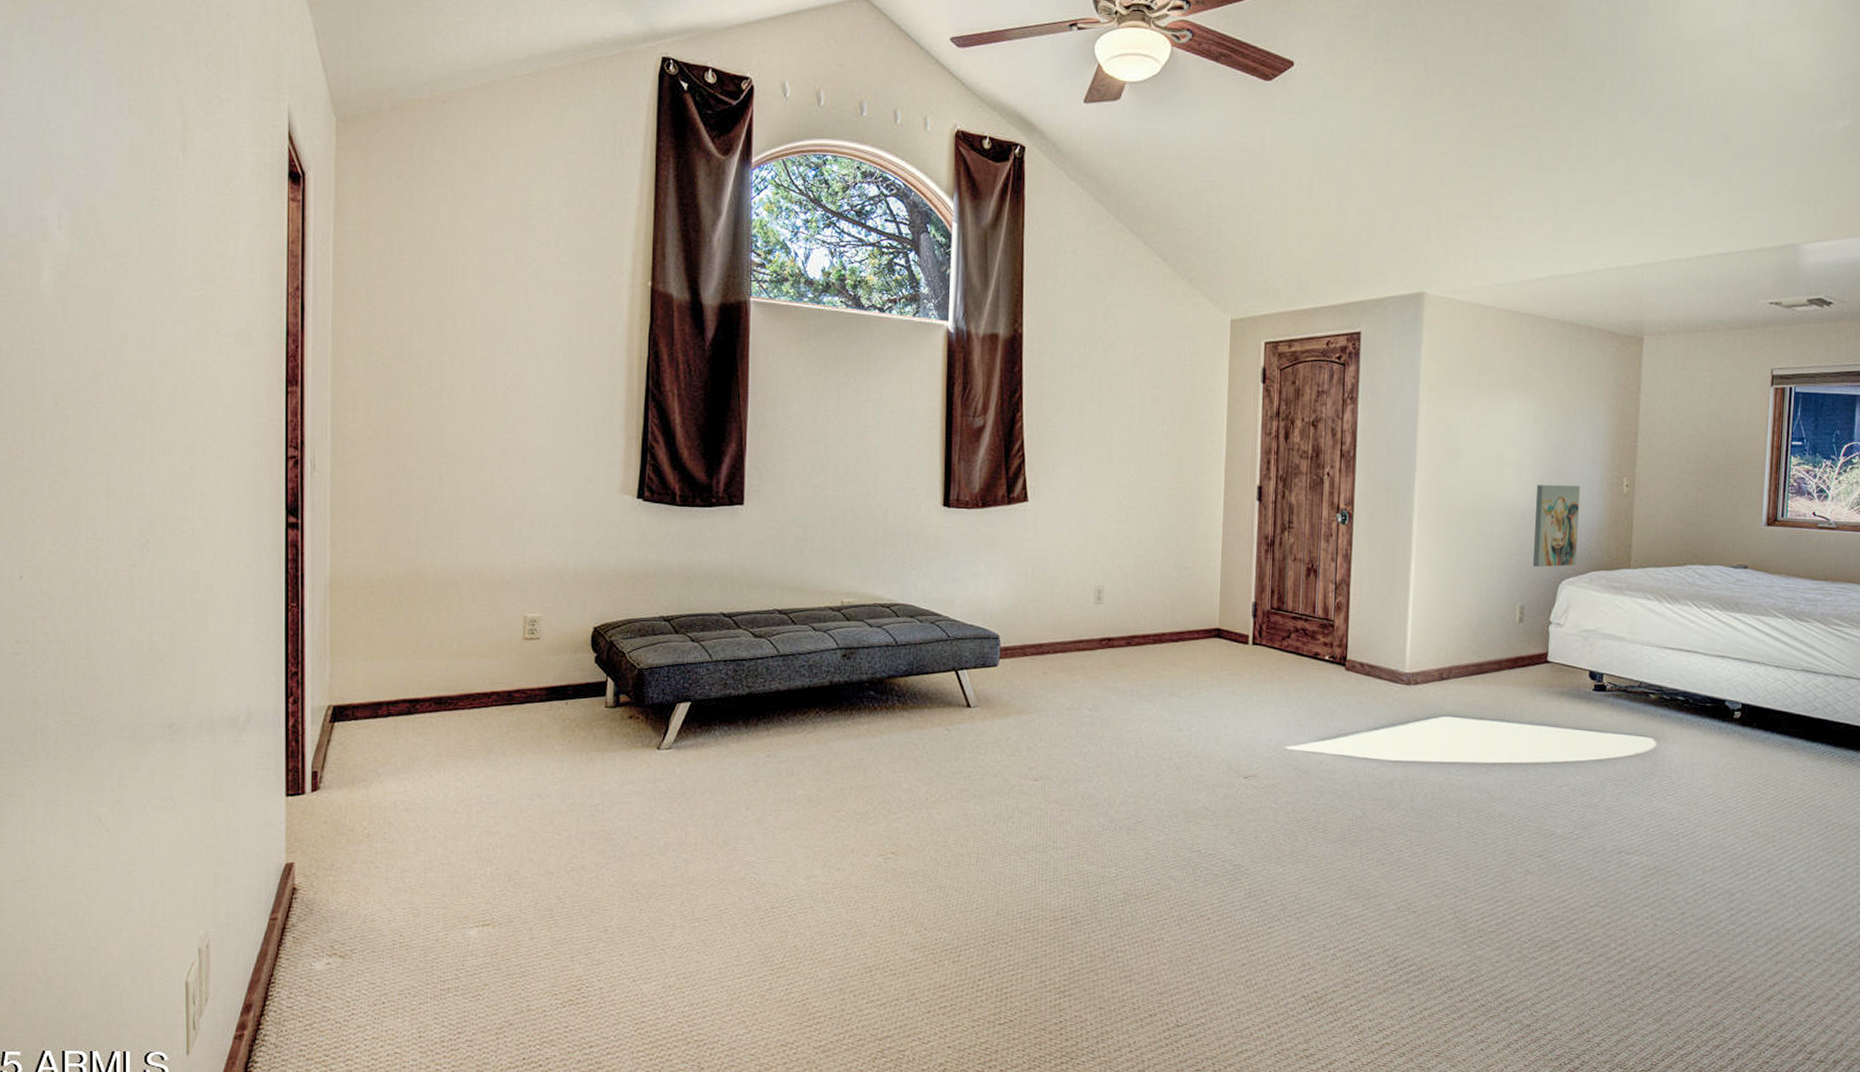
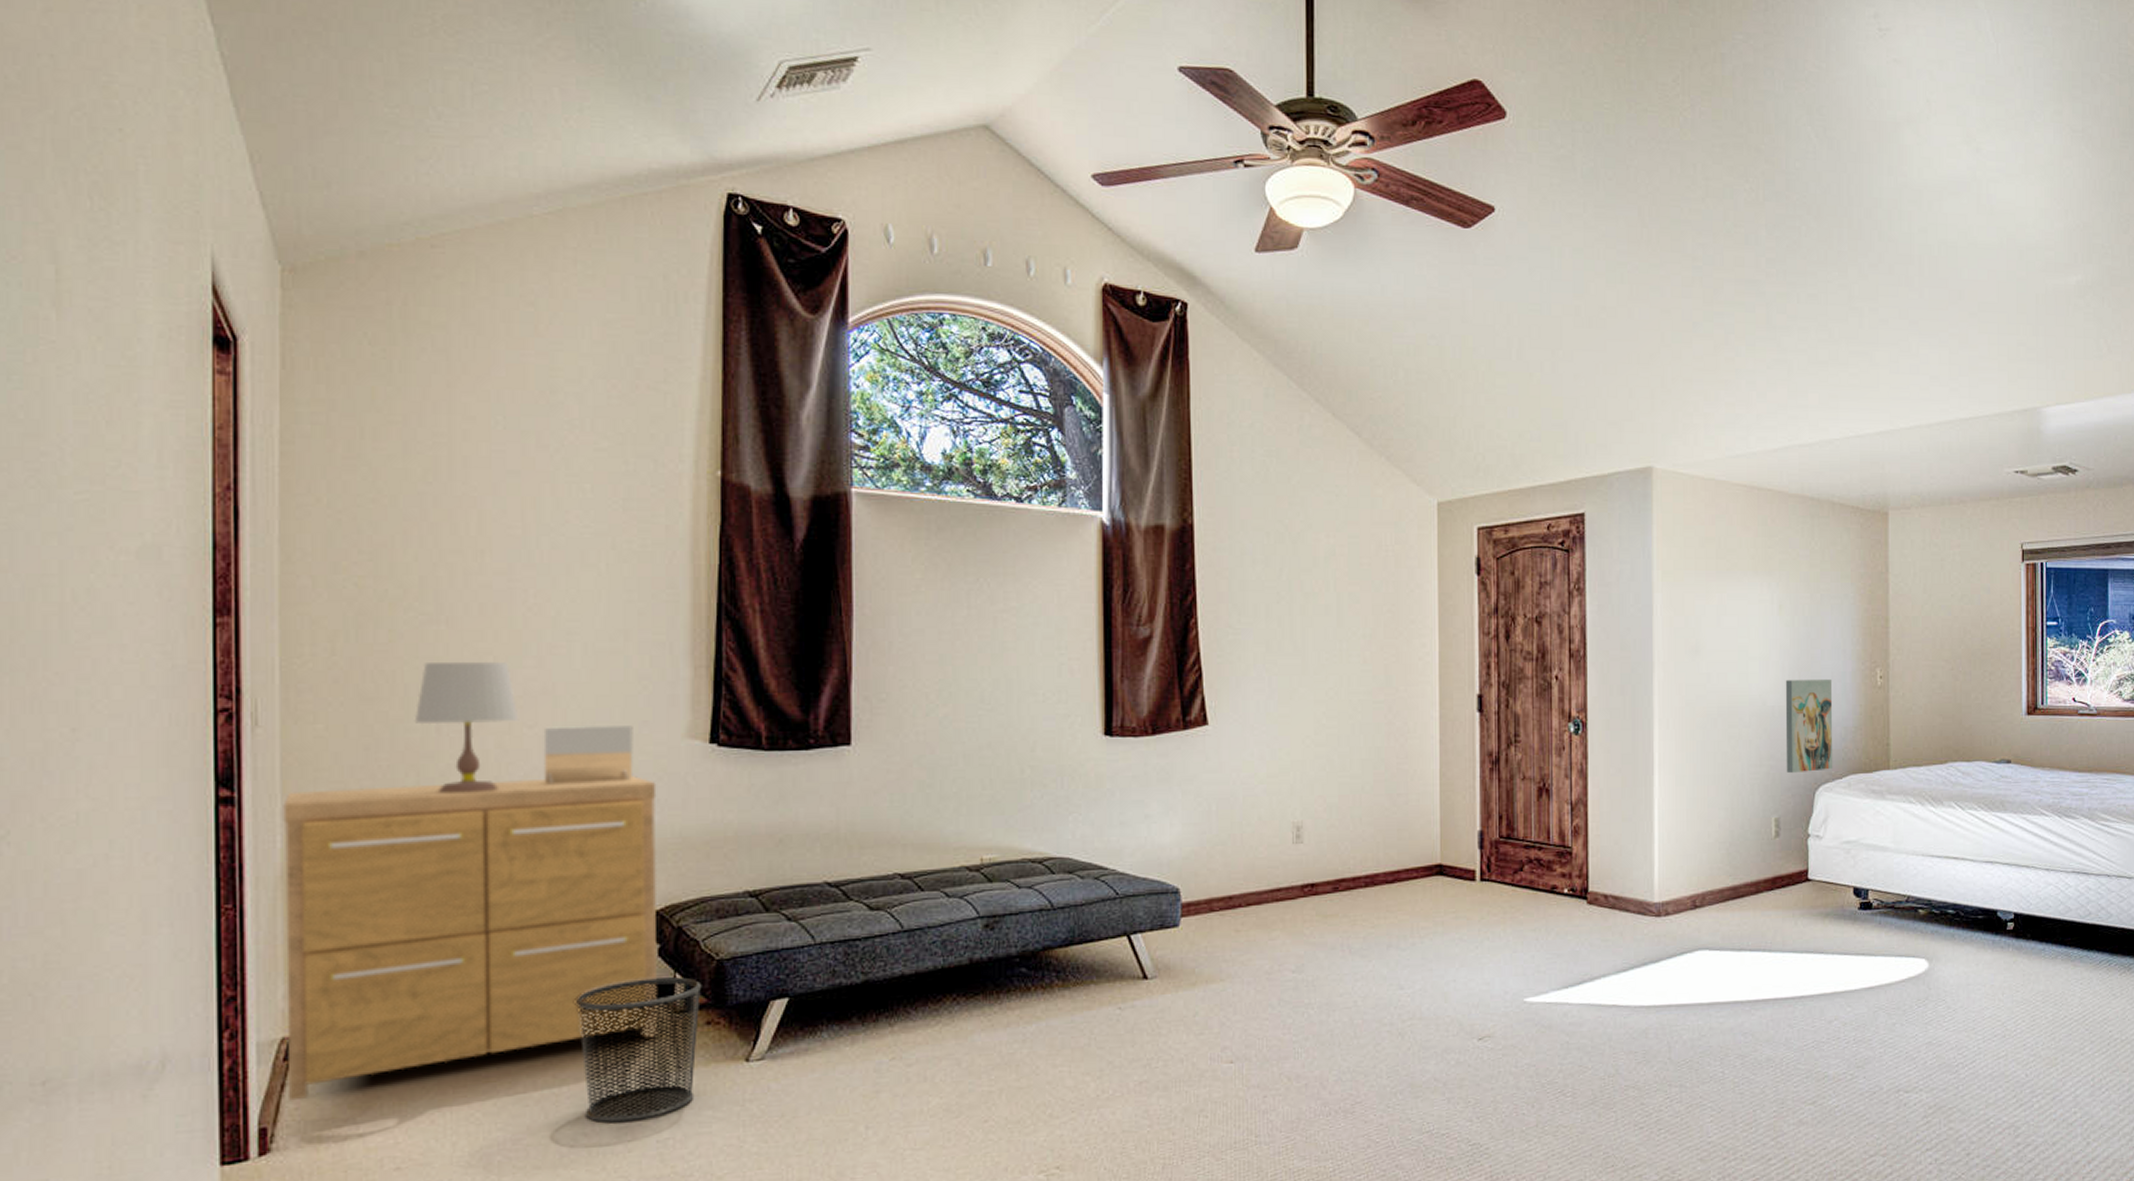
dresser: none [331,520,597,753] -> present [283,775,658,1101]
table lamp: none [423,427,498,529] -> present [414,662,519,794]
photo frame: none [515,480,581,525] -> present [543,724,634,785]
waste bin: none [533,679,627,789] -> present [574,976,702,1123]

